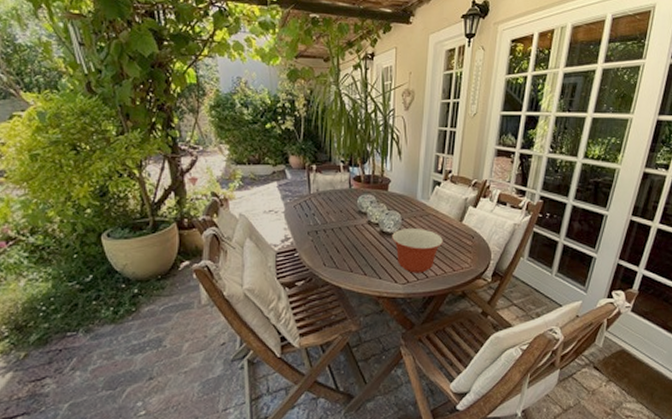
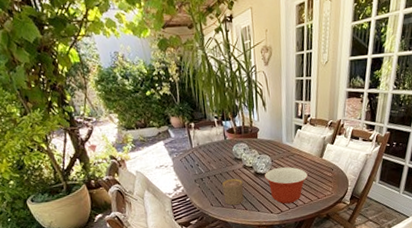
cup: none [340,234,366,268] -> present [222,178,244,206]

